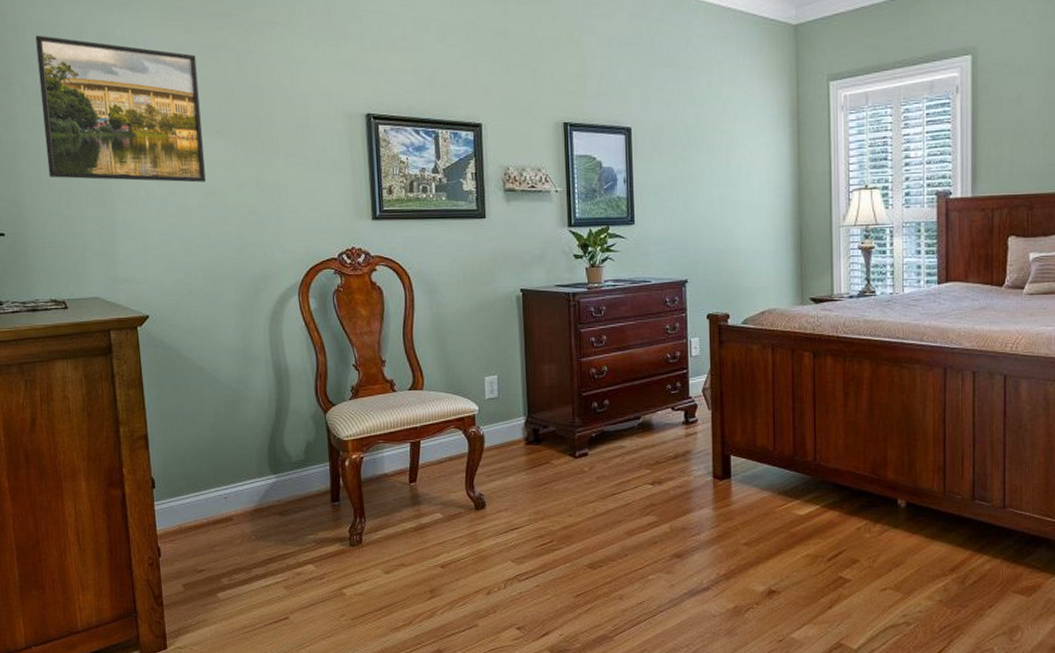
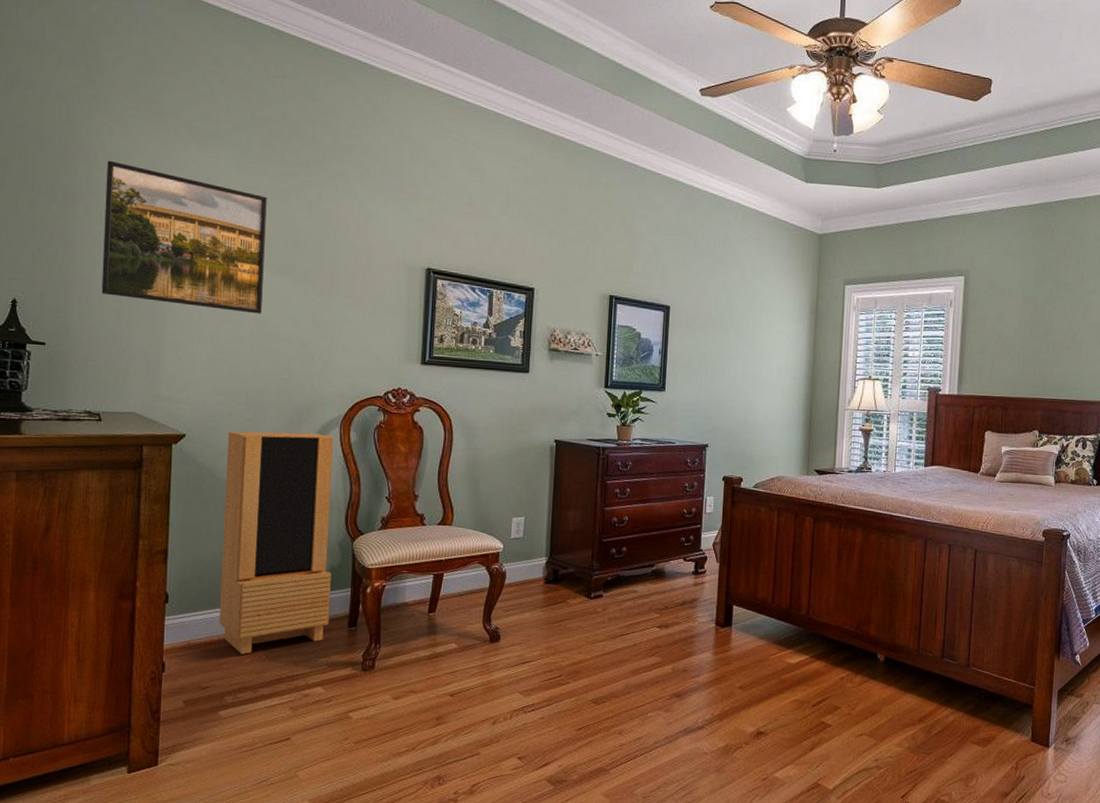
storage cabinet: none [189,304,312,535] -> present [218,431,333,654]

